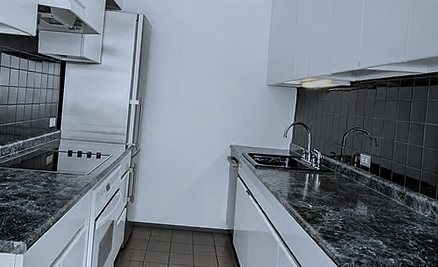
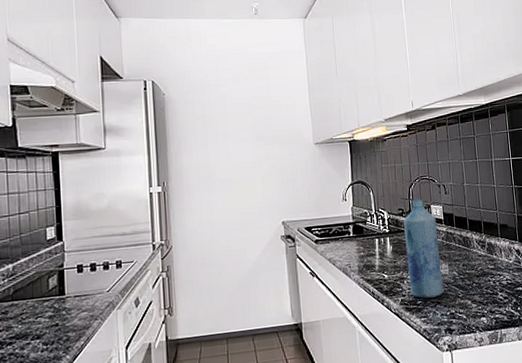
bottle: none [330,146,363,232] -> present [404,199,444,299]

